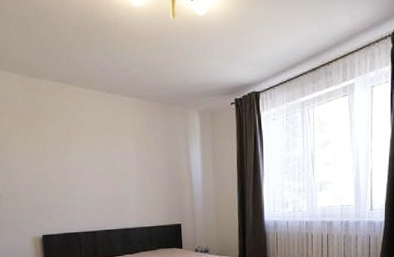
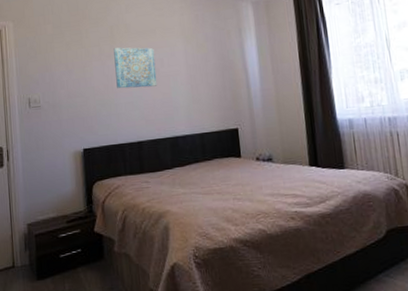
wall art: none [69,144,111,183] -> present [113,47,158,89]

